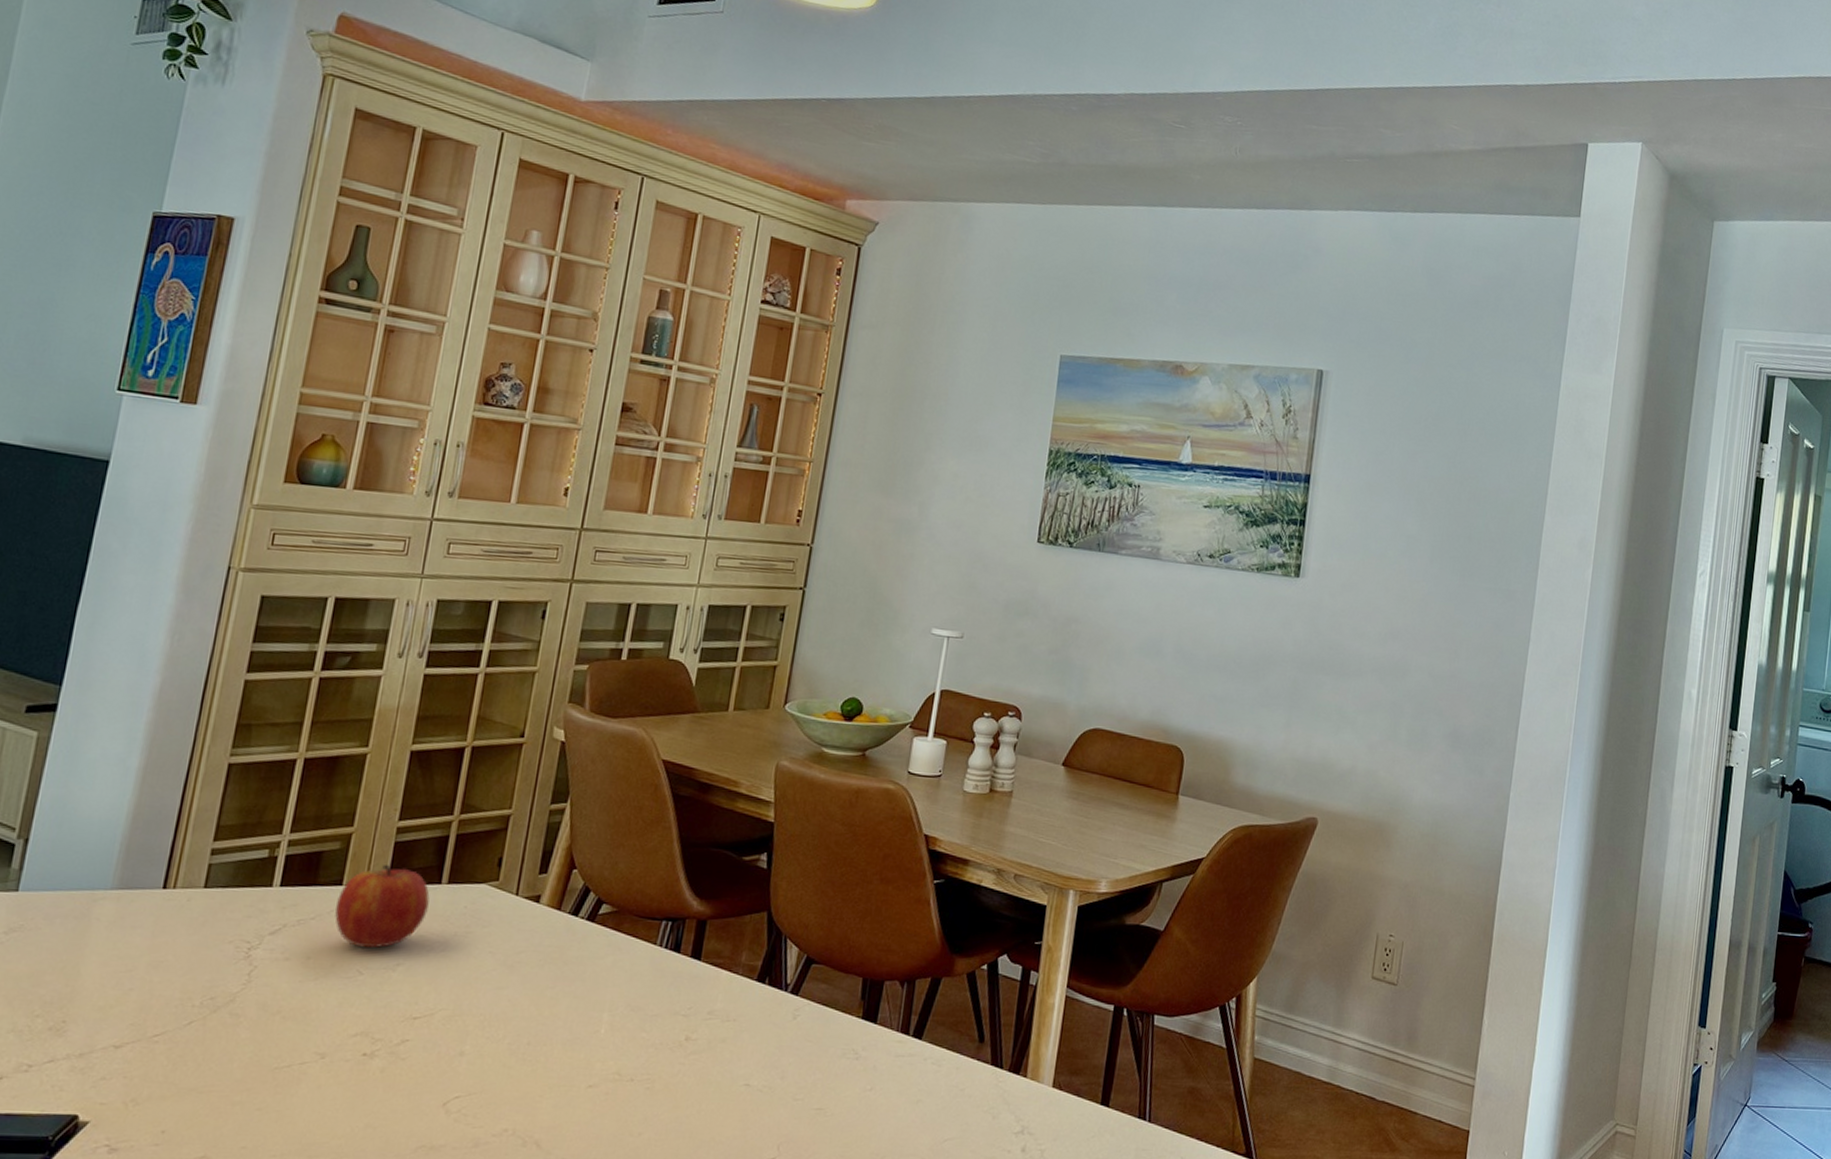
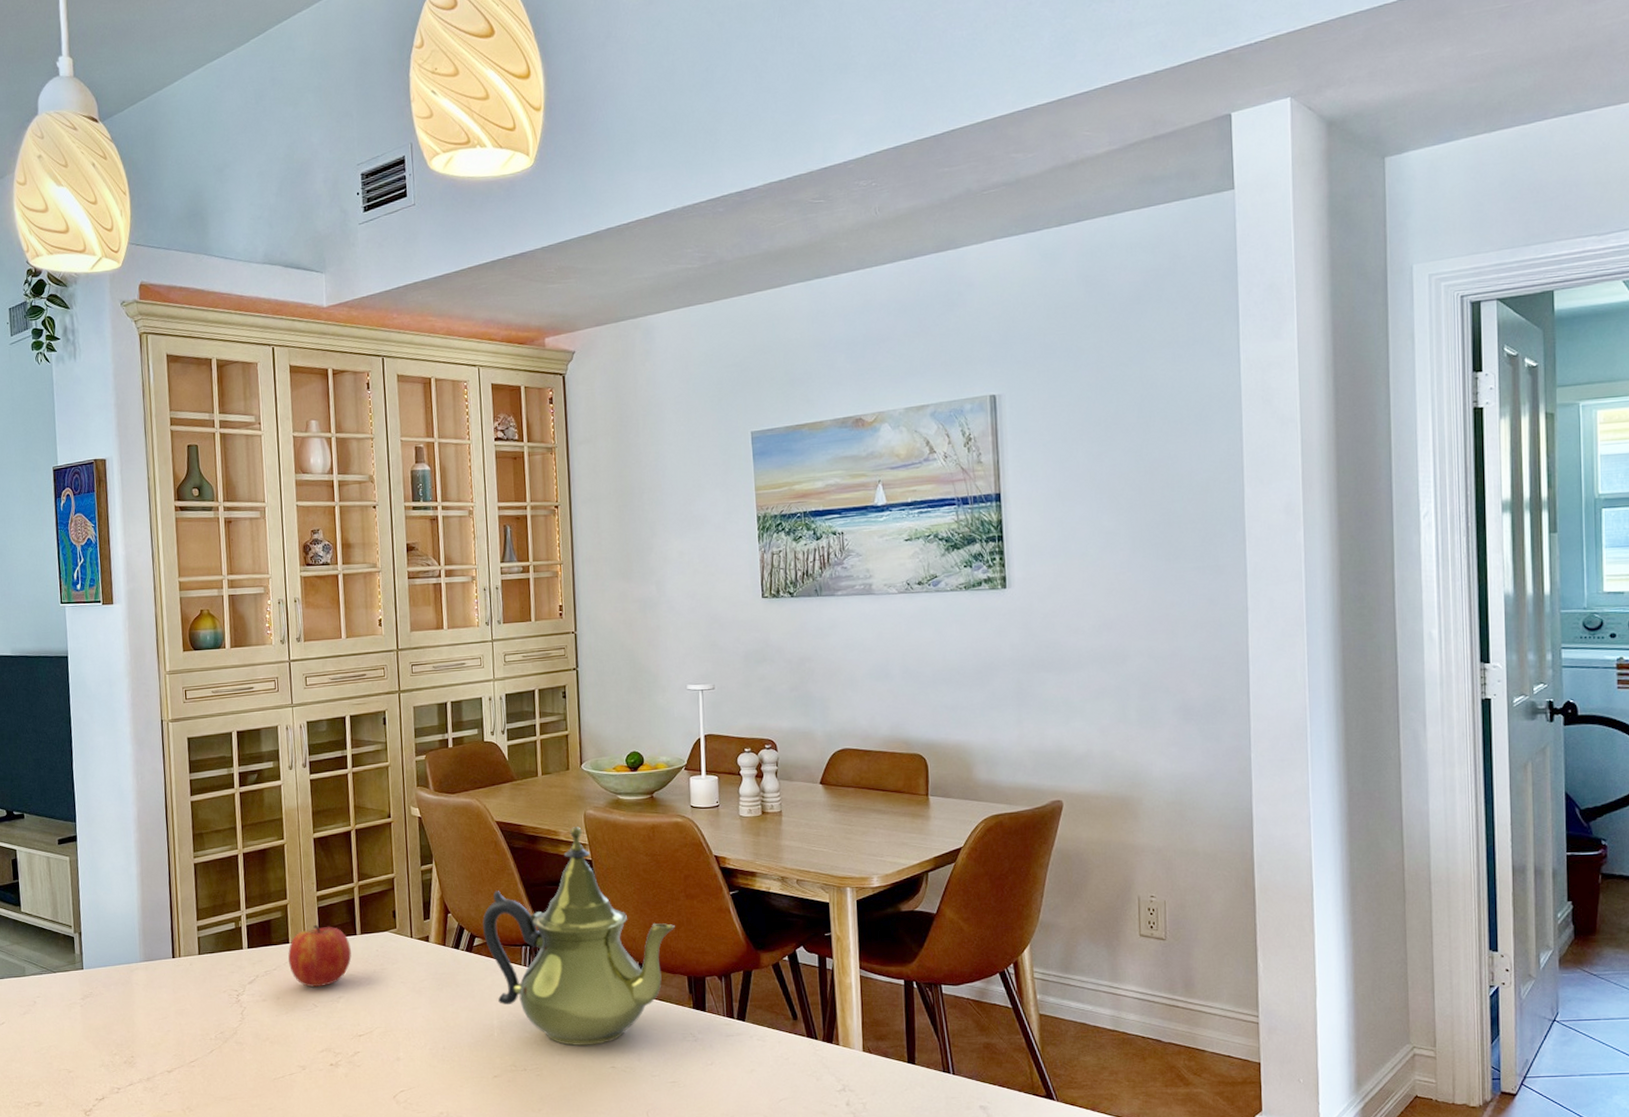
teapot: none [615,779,860,1056] -> present [483,827,675,1046]

